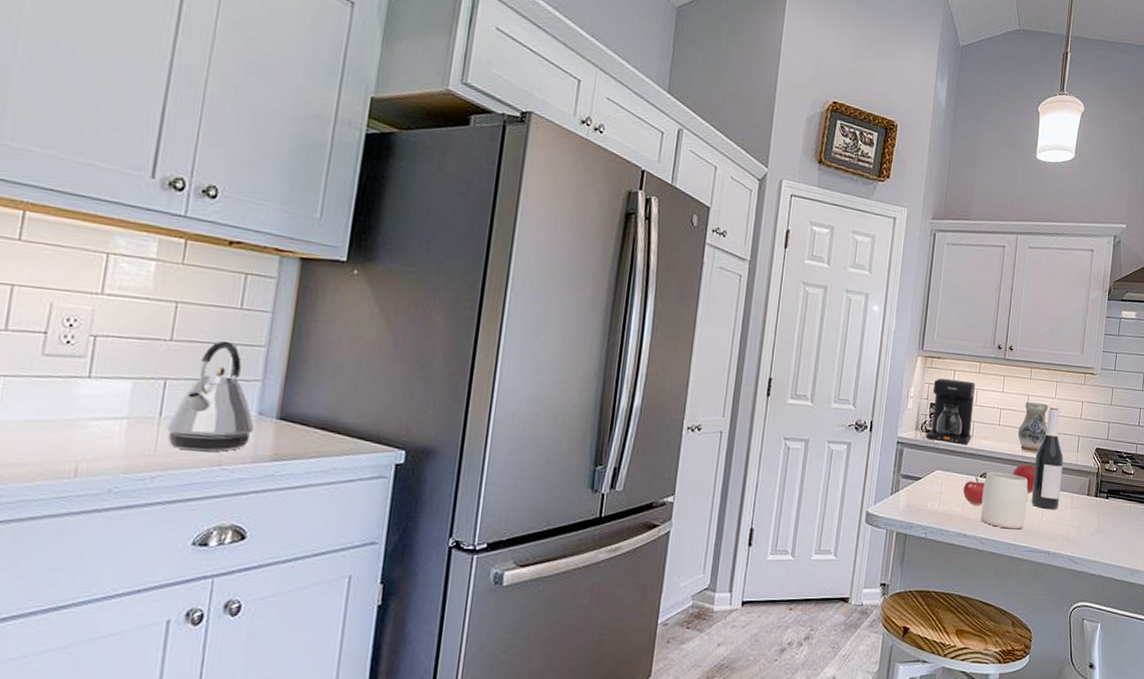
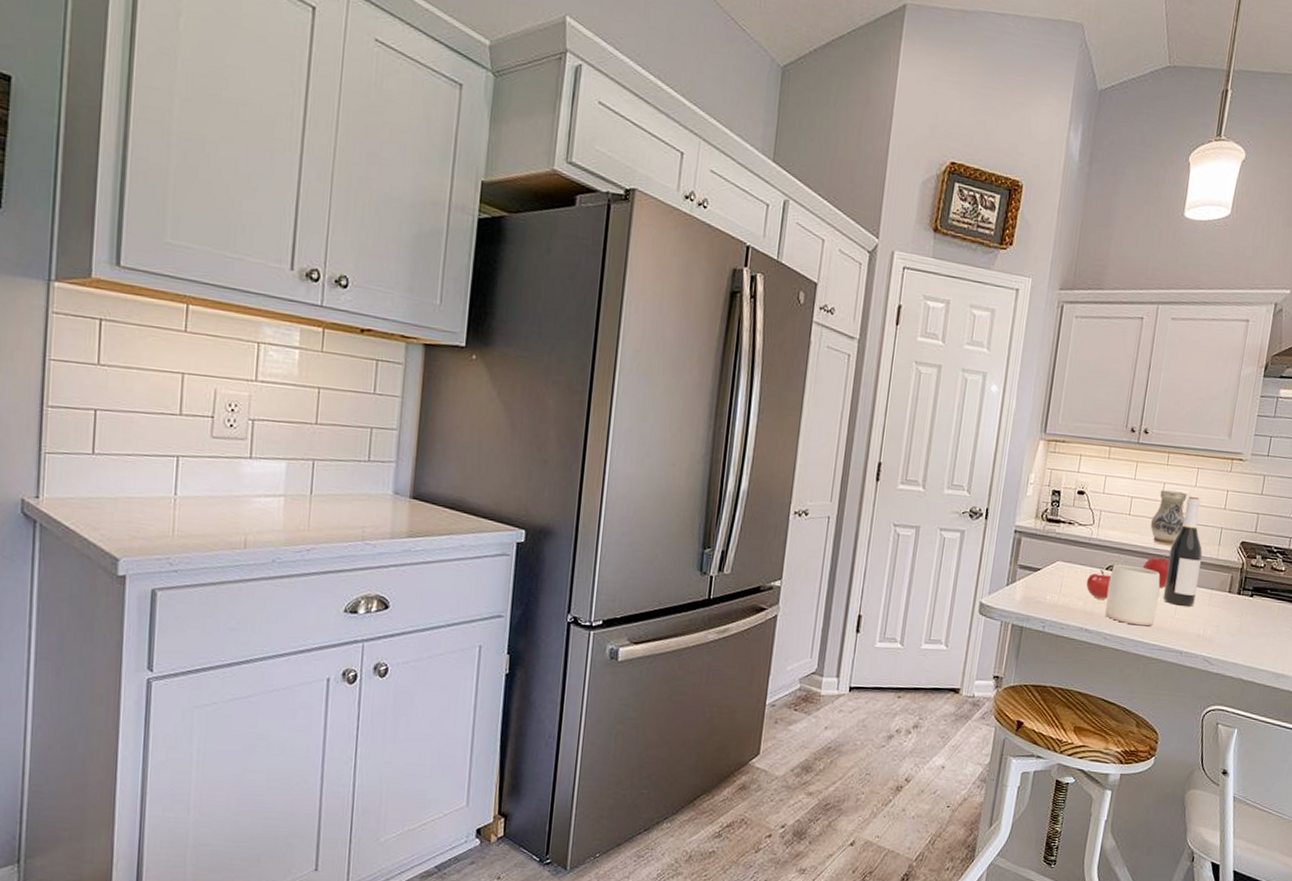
kettle: present [165,340,255,452] -> none [316,424,391,528]
coffee maker: present [926,378,976,445] -> none [1047,463,1104,536]

